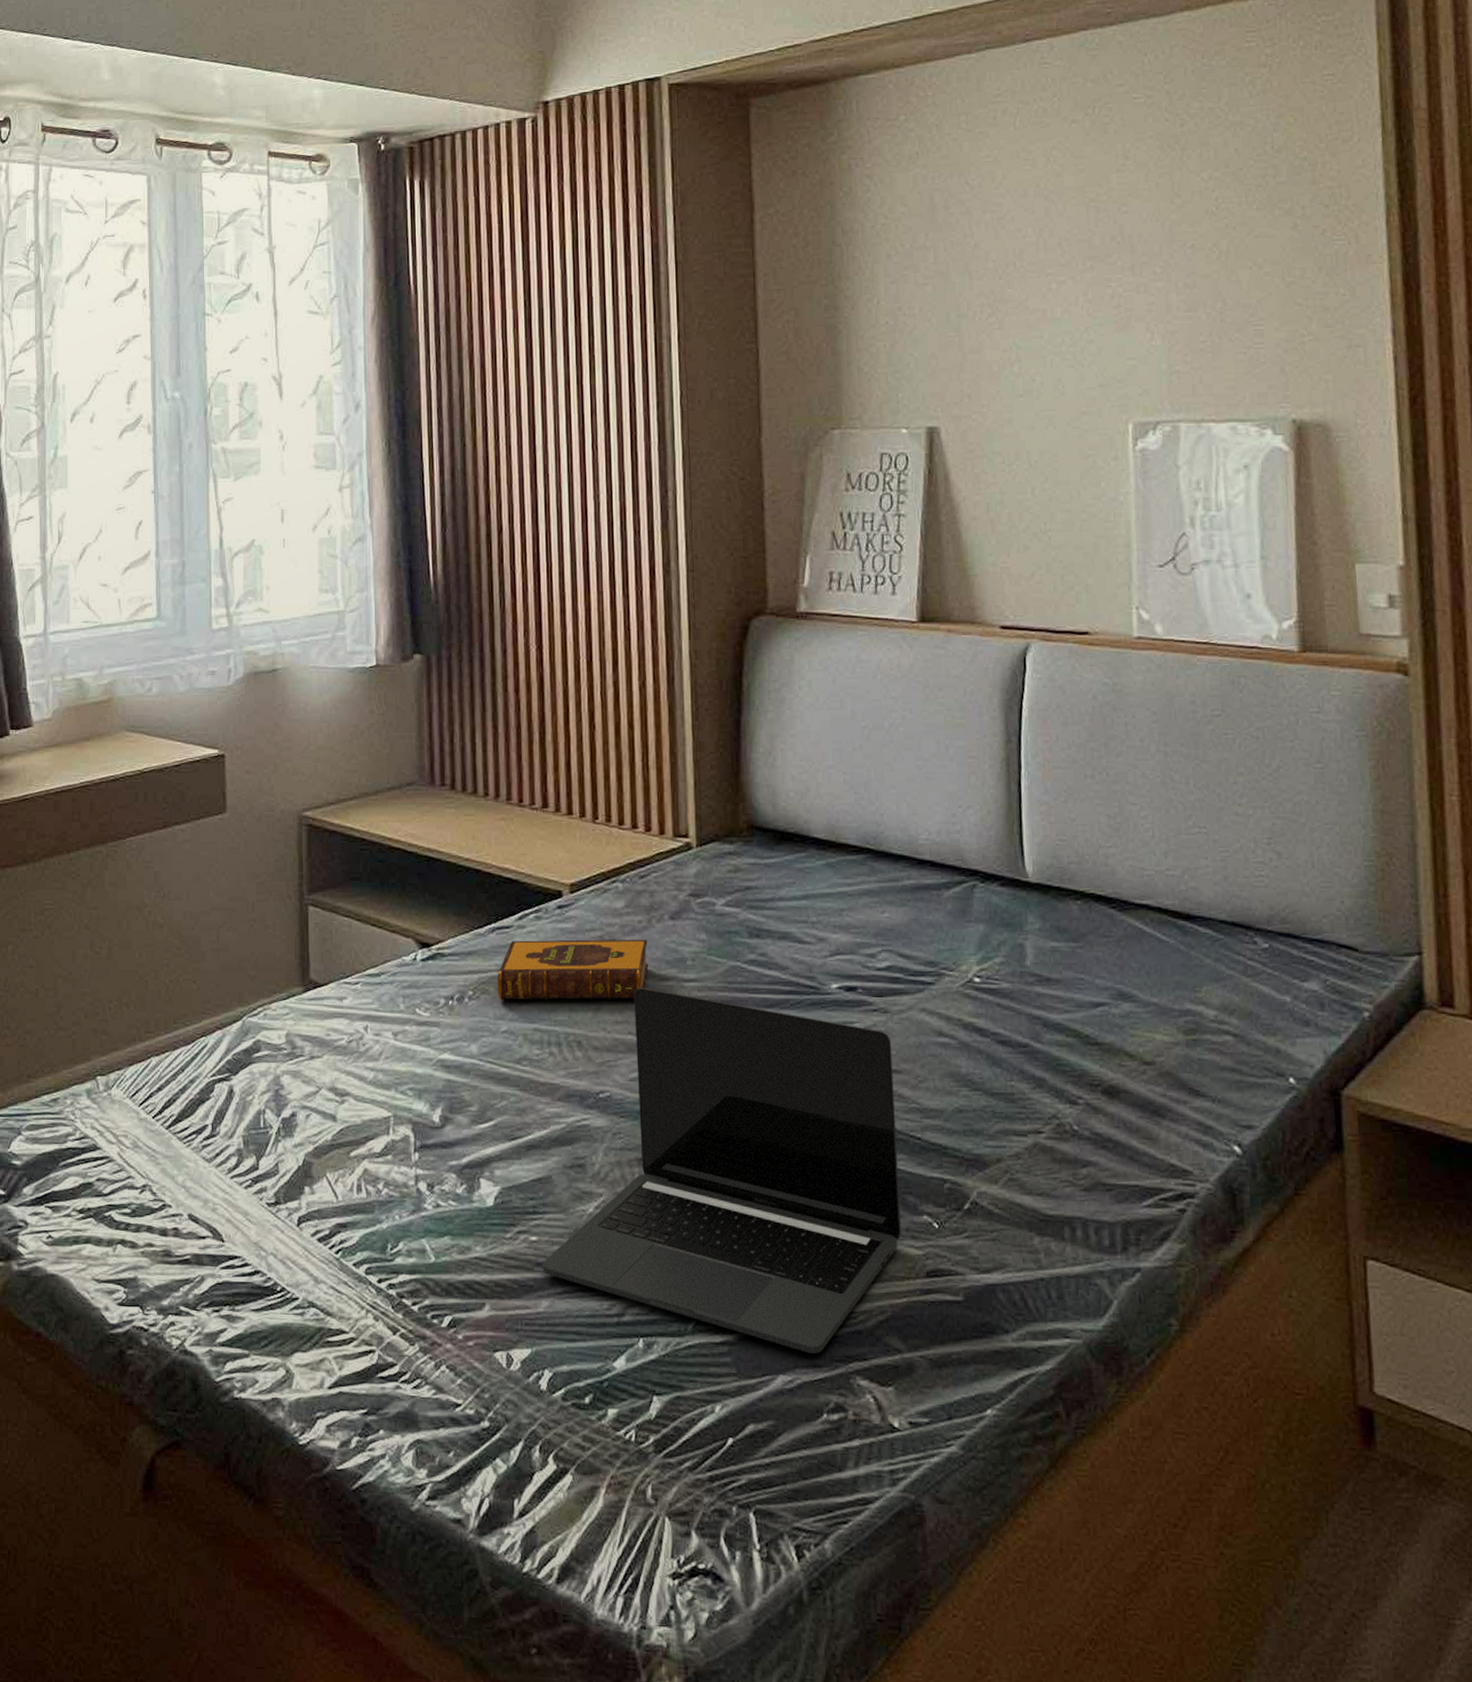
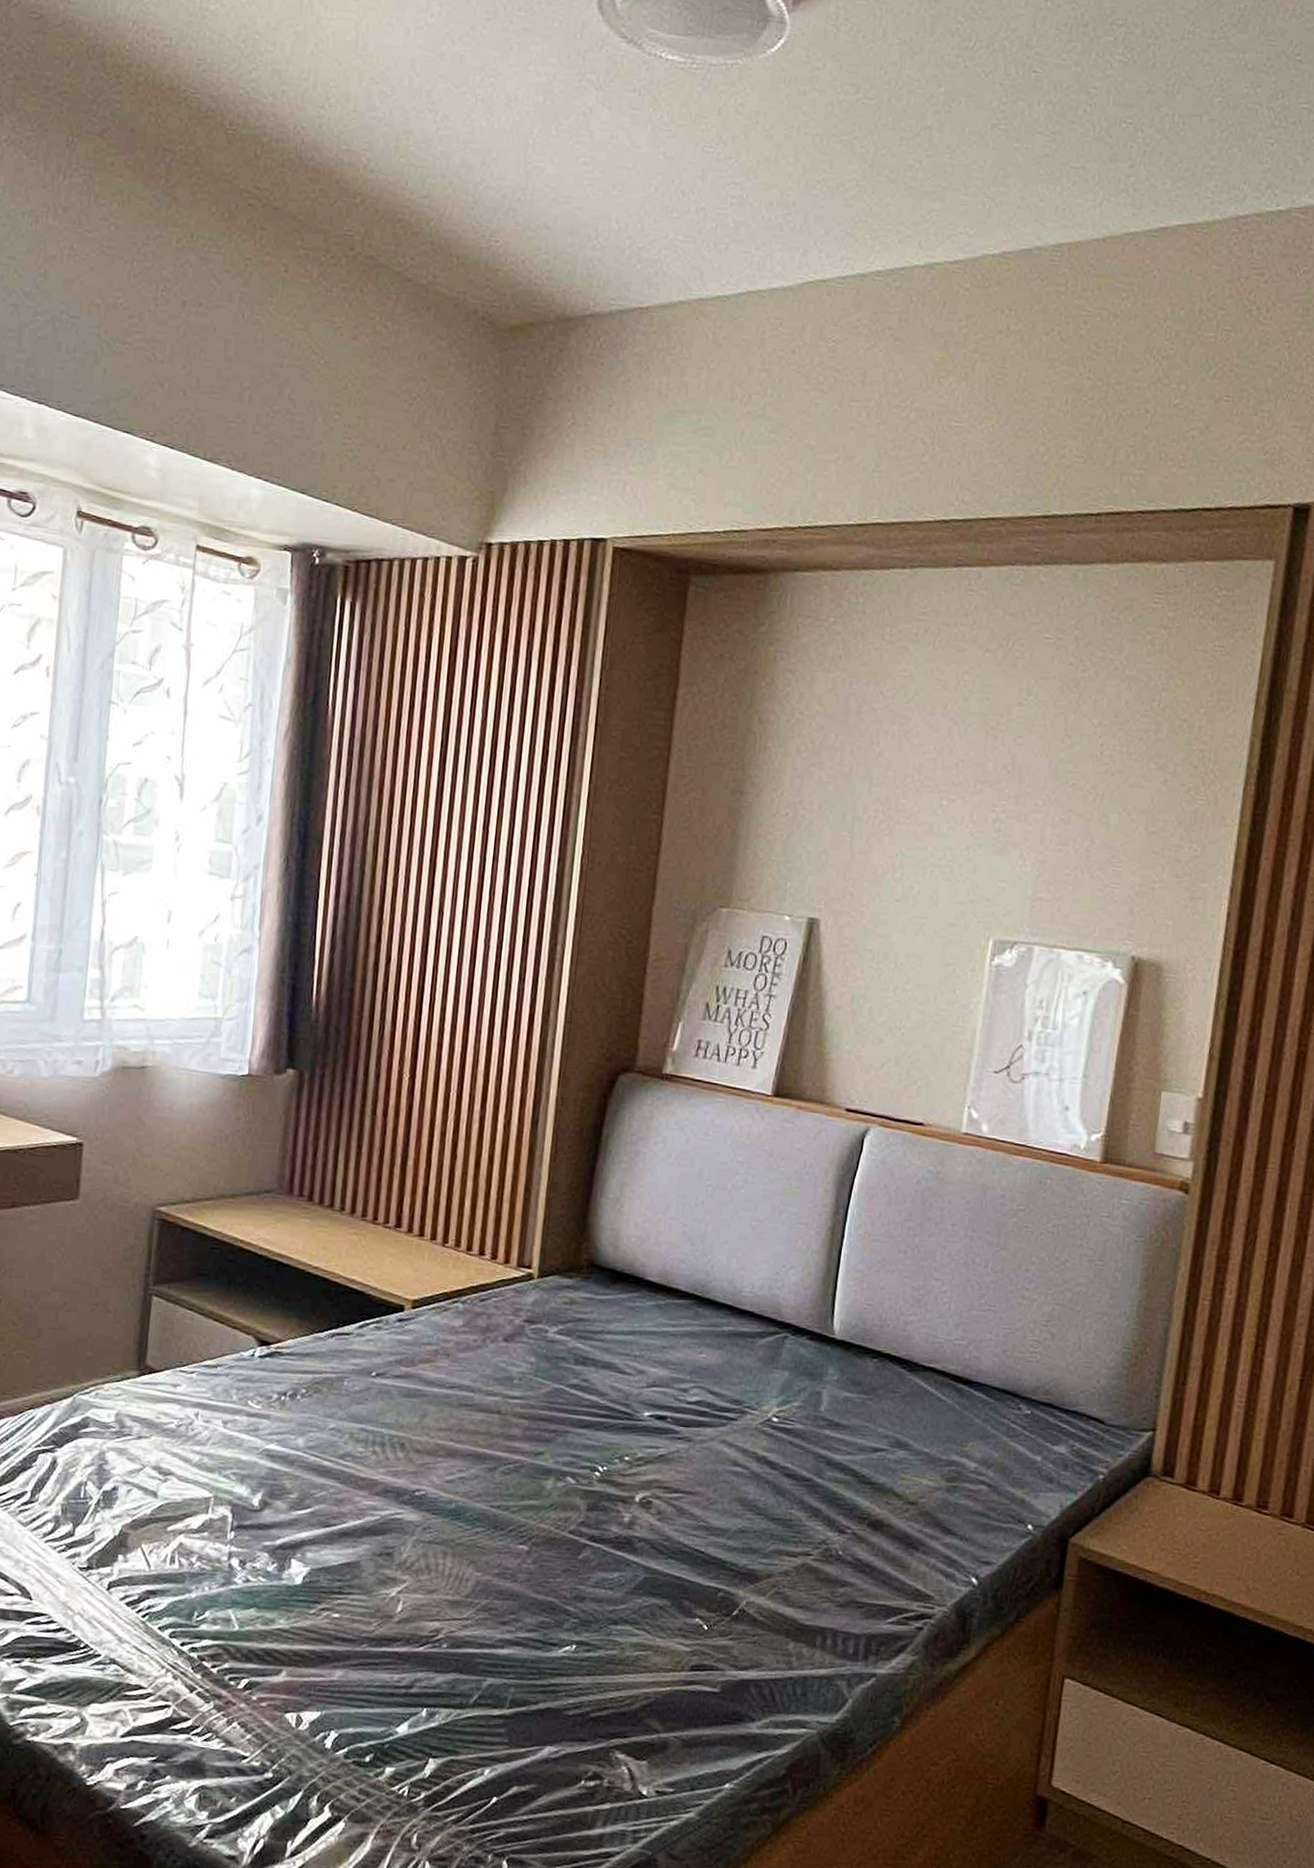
hardback book: present [497,939,649,1001] -> none [329,1347,480,1409]
laptop: present [542,987,901,1354] -> none [340,1399,691,1730]

